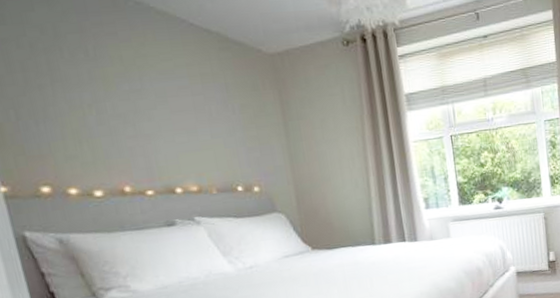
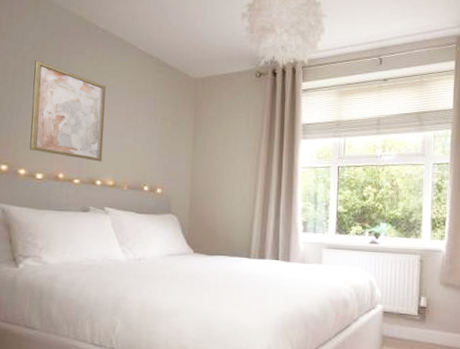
wall art: none [50,48,177,166] -> present [29,60,106,162]

